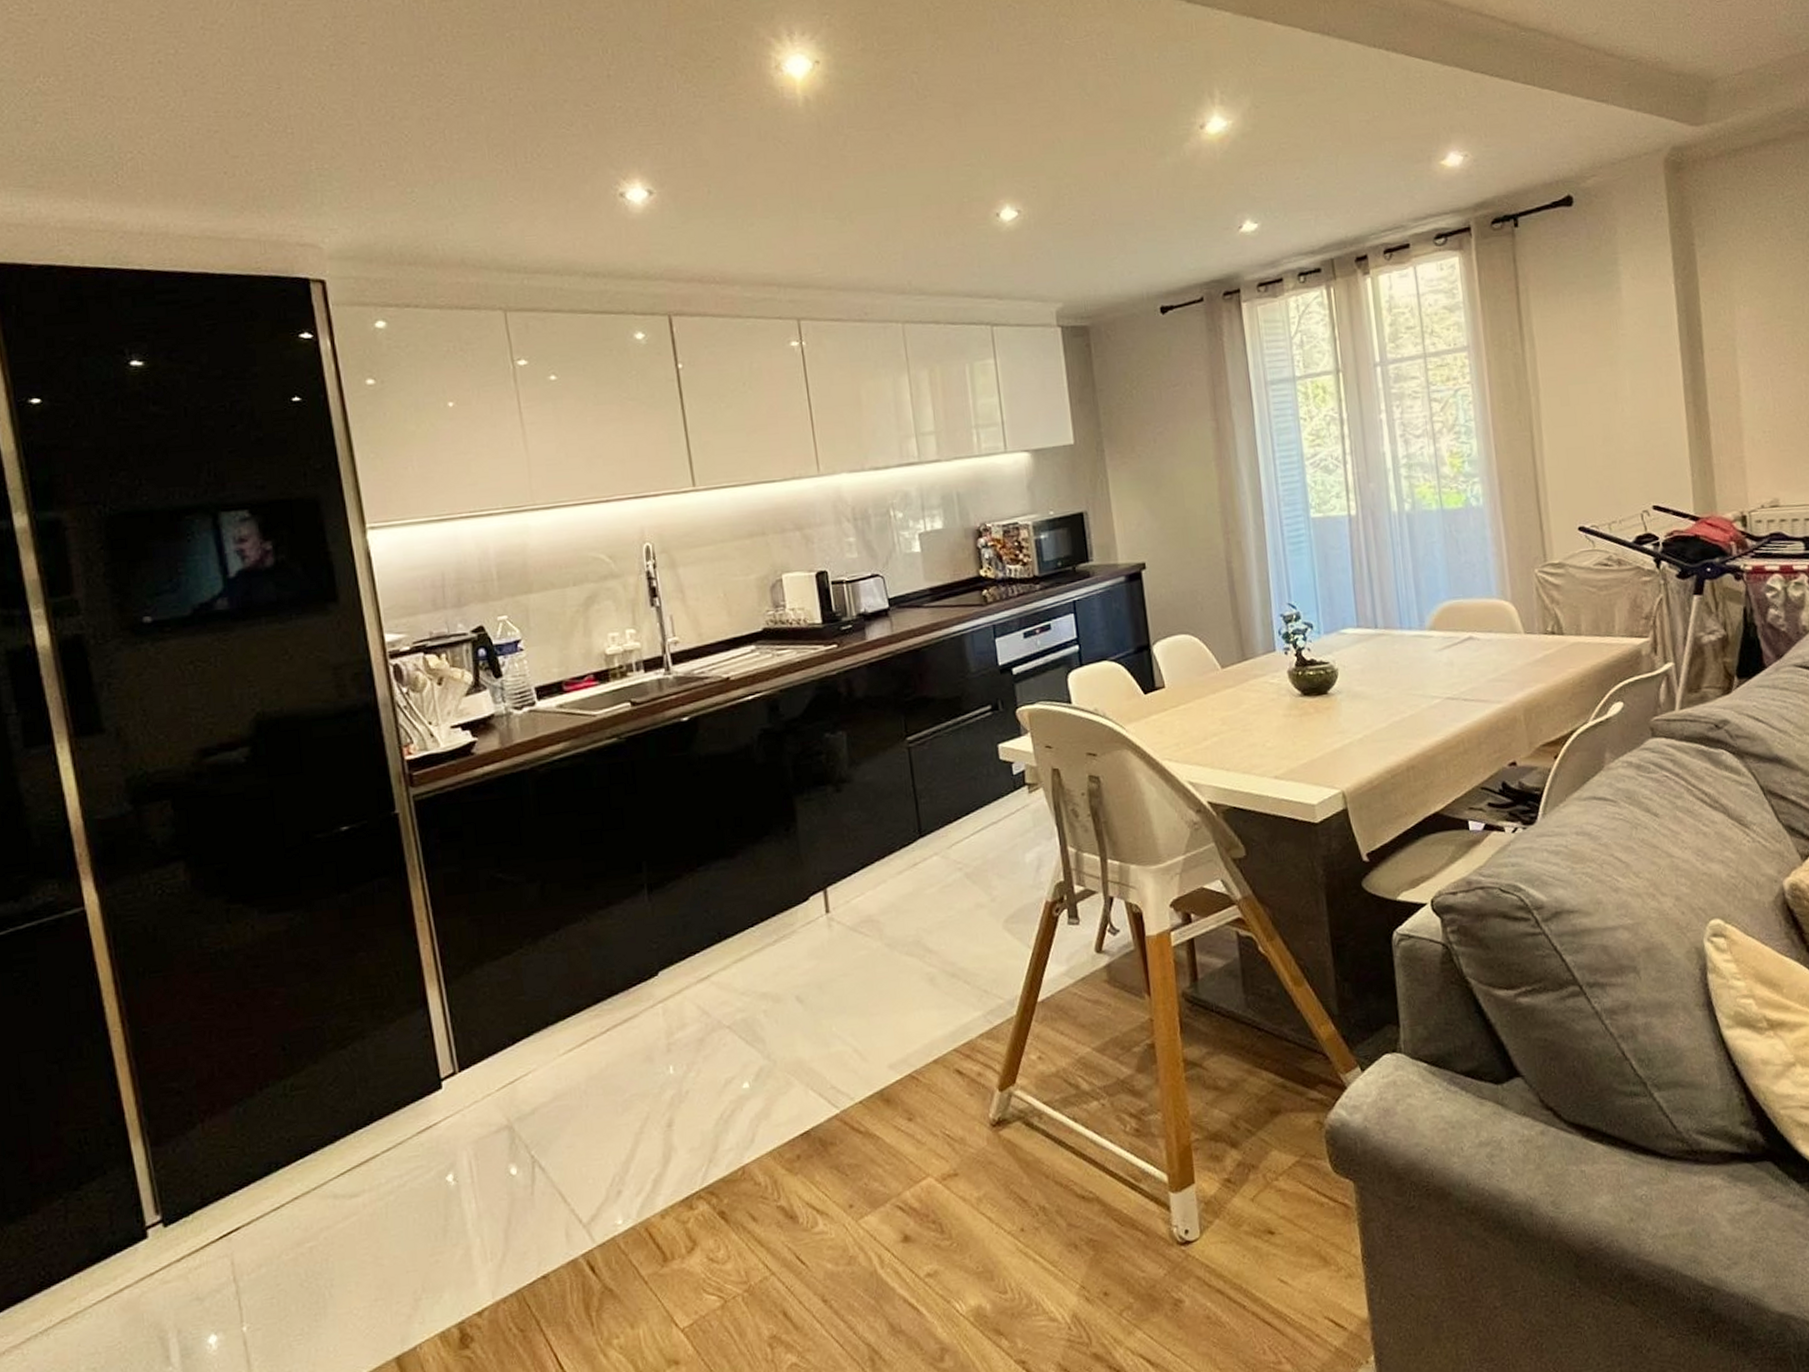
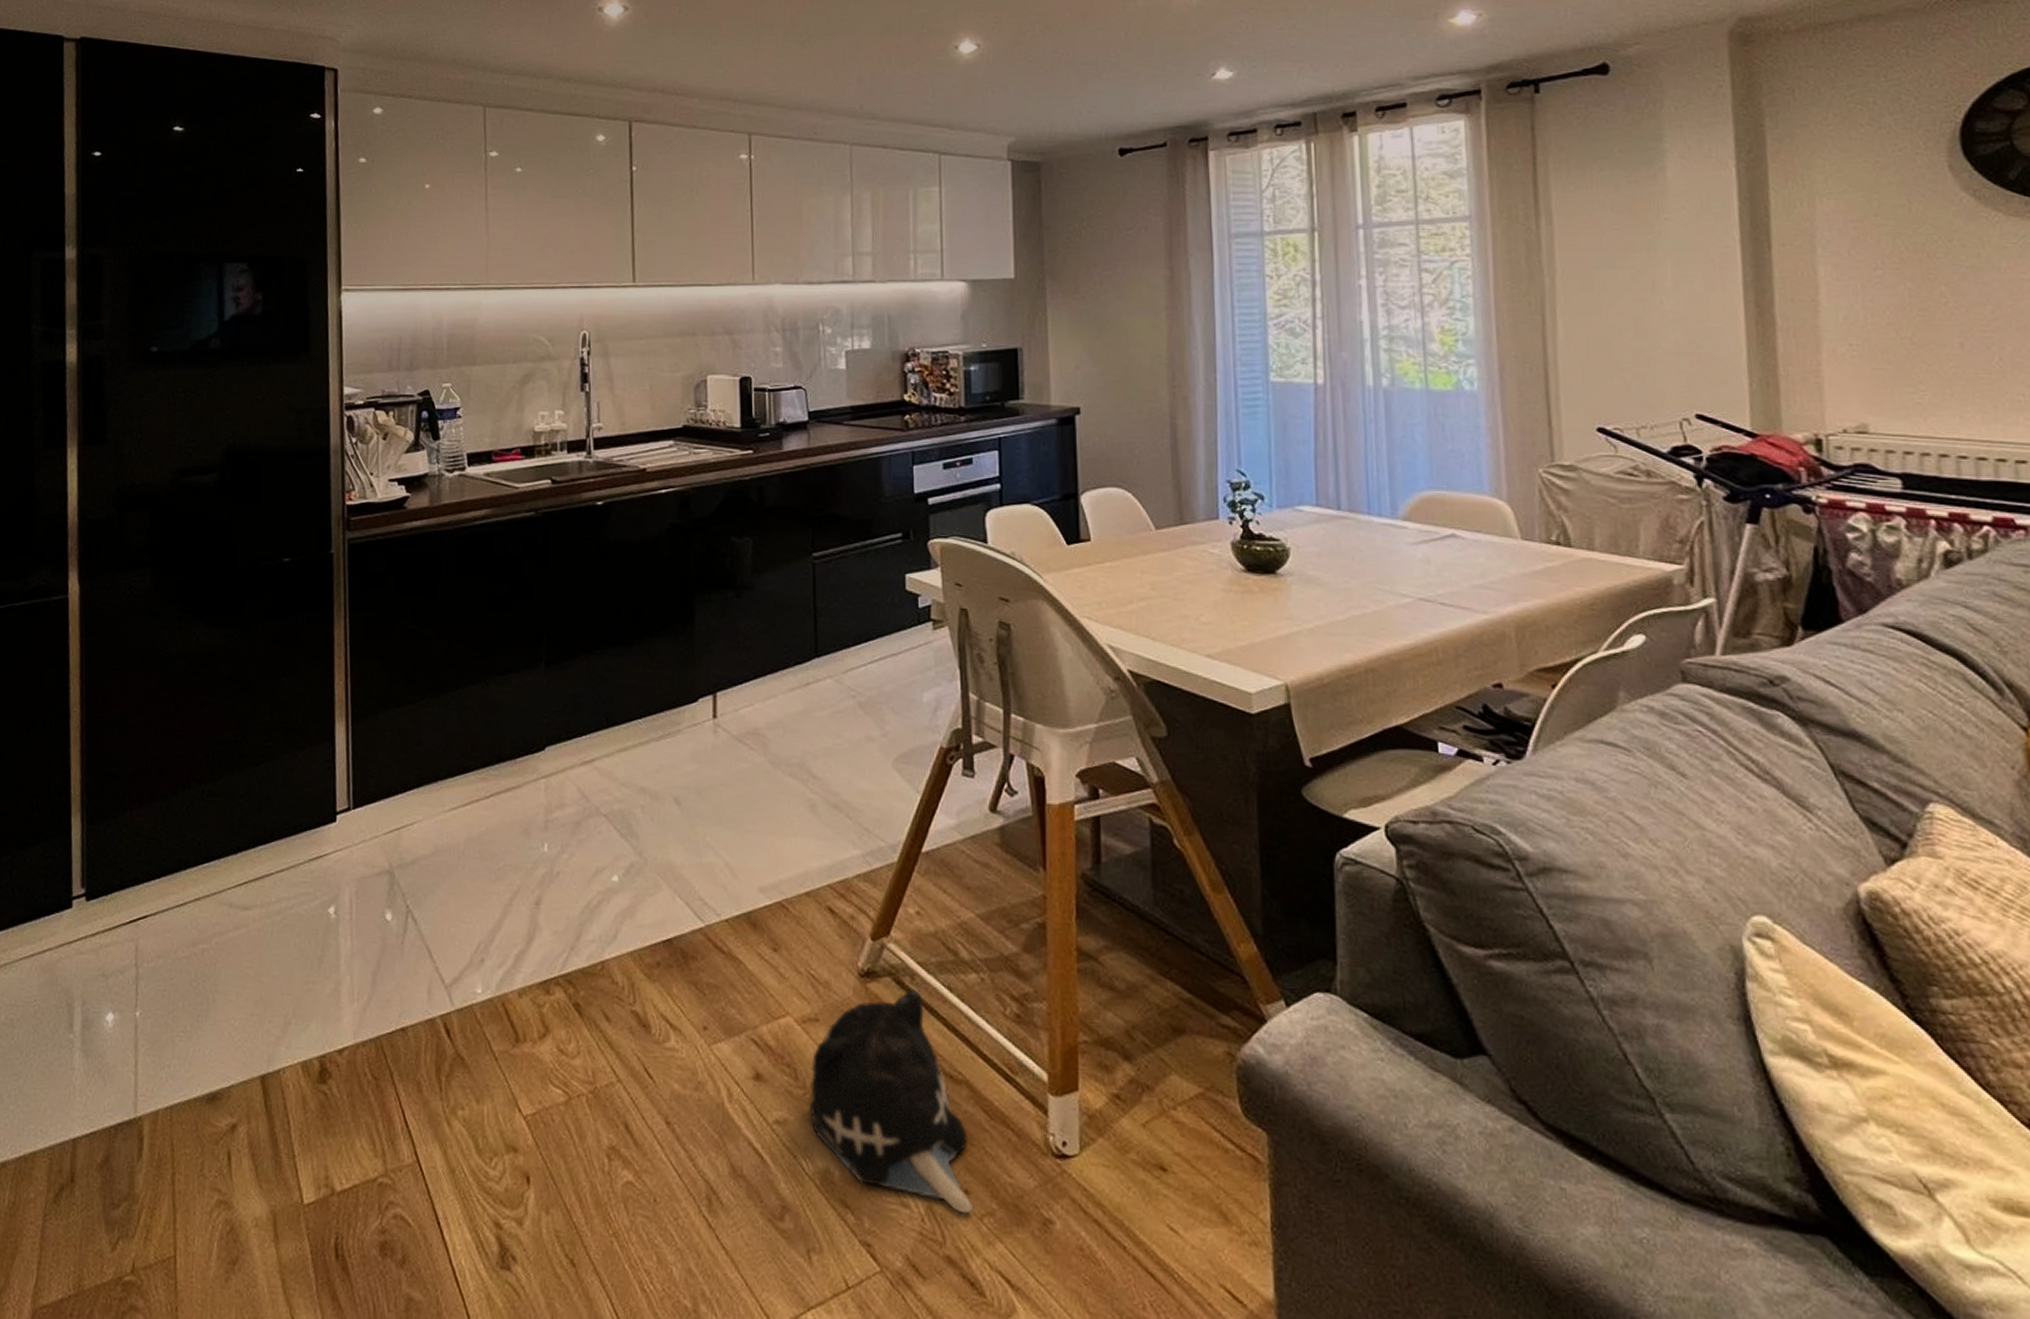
plush toy: none [955,1126,1113,1314] -> present [809,987,973,1214]

